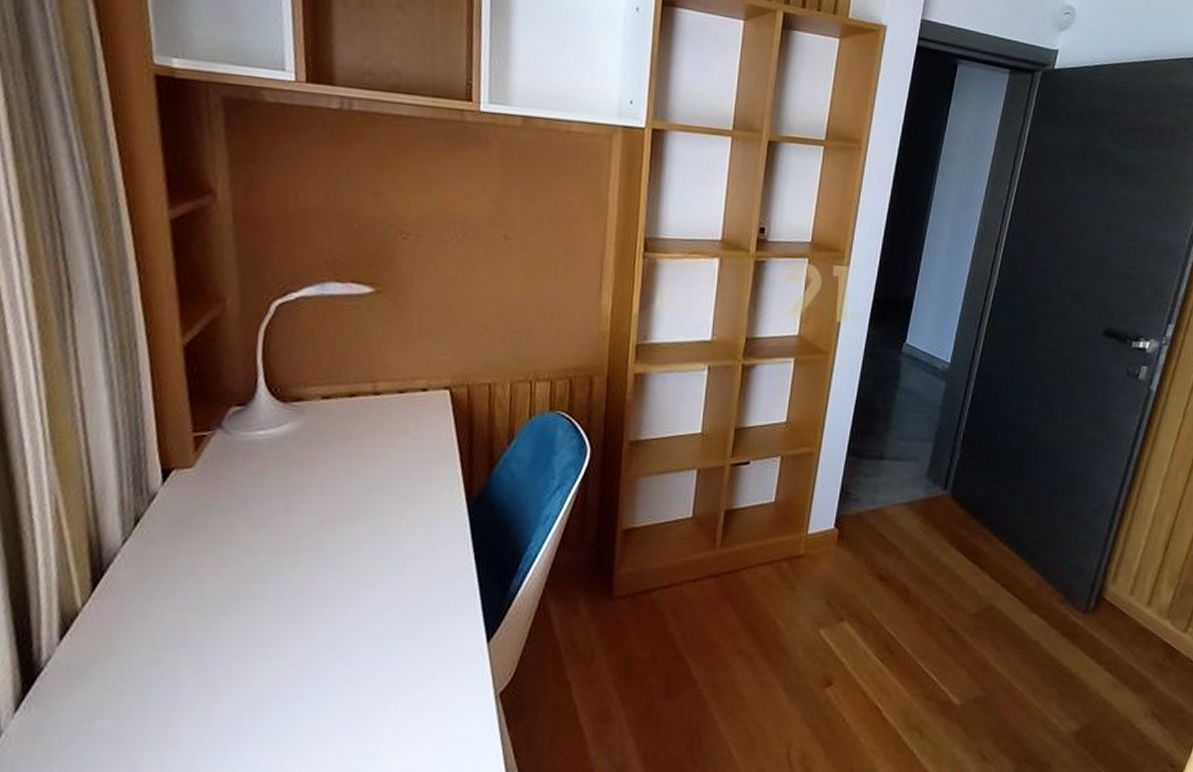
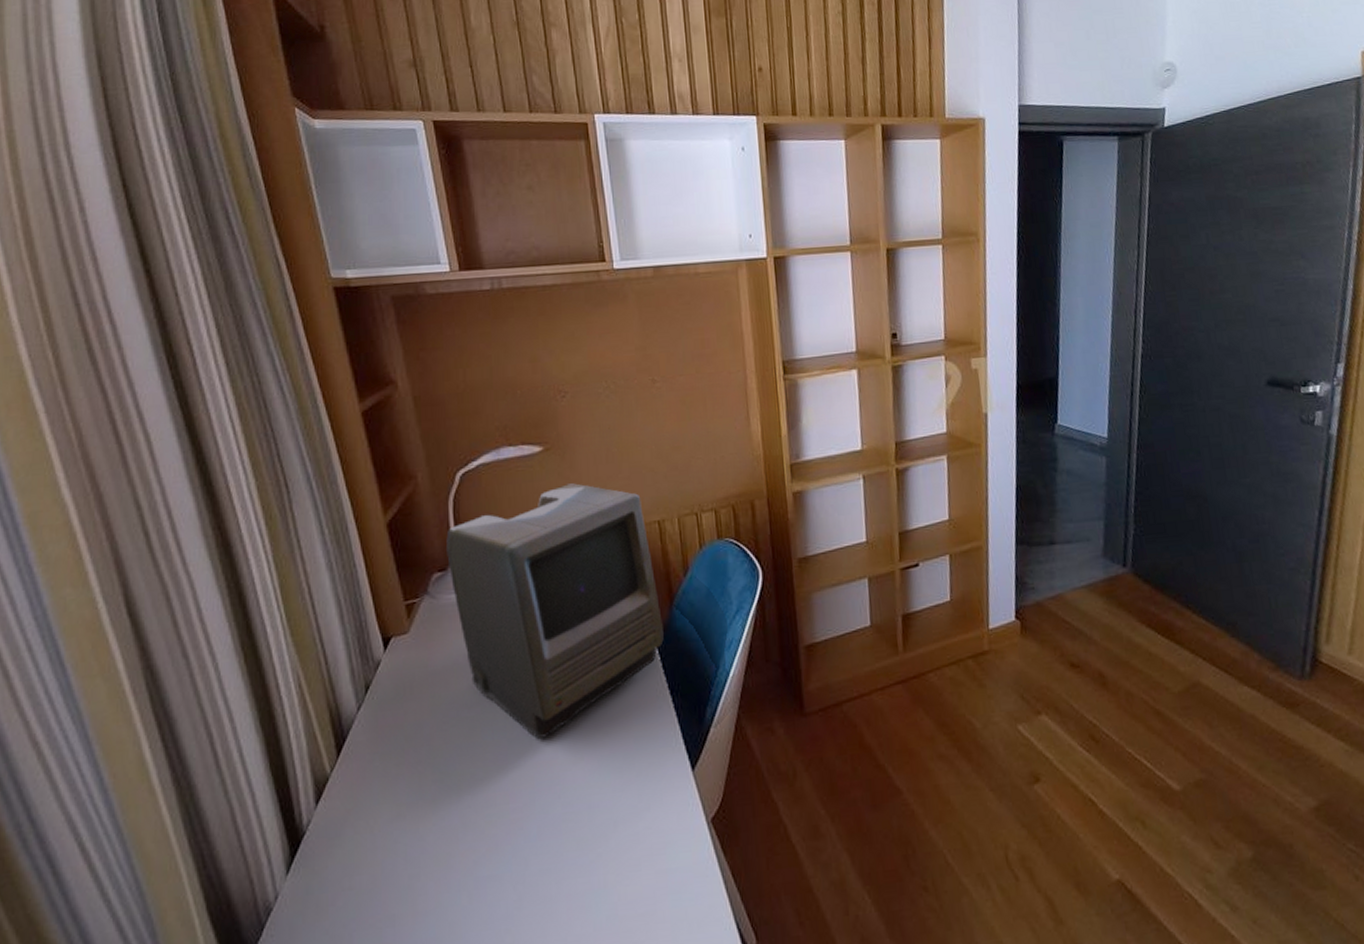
computer: none [248,331,478,594] -> present [445,483,664,739]

